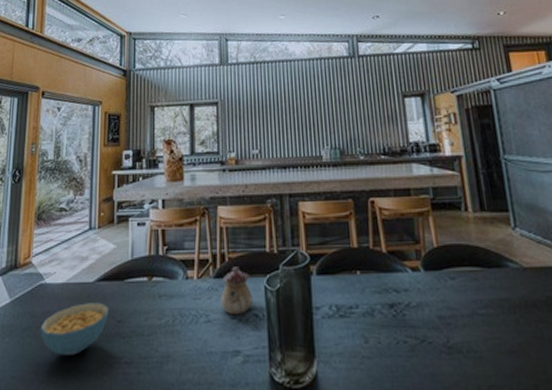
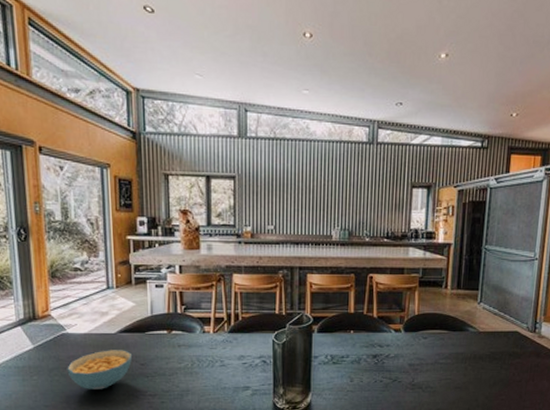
teapot: present [220,267,253,316] -> none [233,324,262,362]

